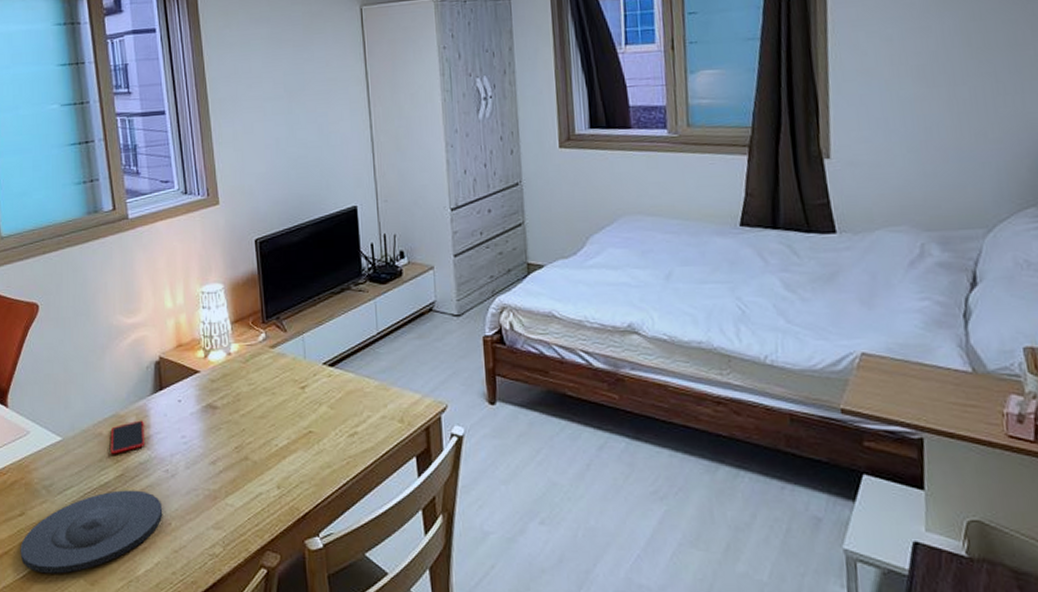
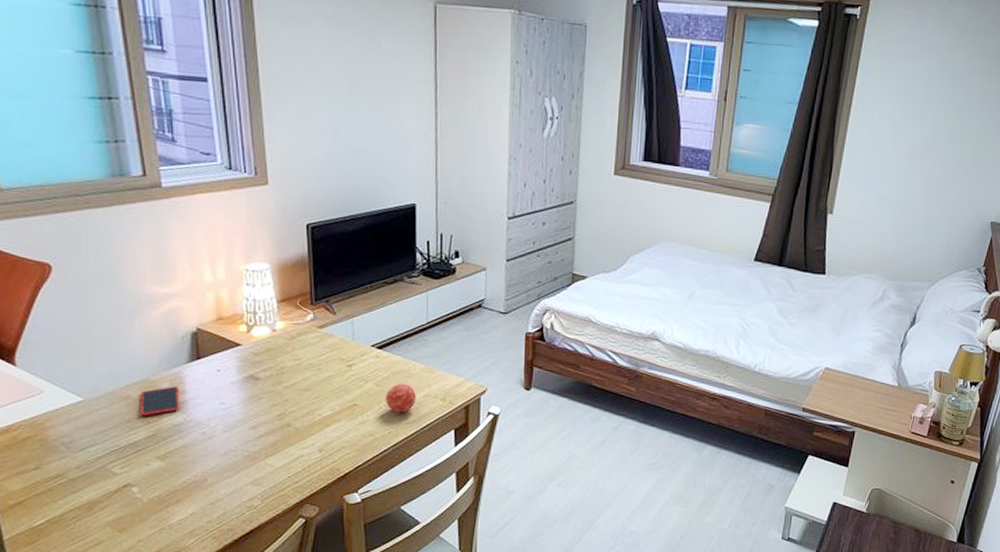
plate: present [20,490,163,574] -> none [36,449,199,523]
apple: none [341,404,373,439] -> present [386,383,416,413]

